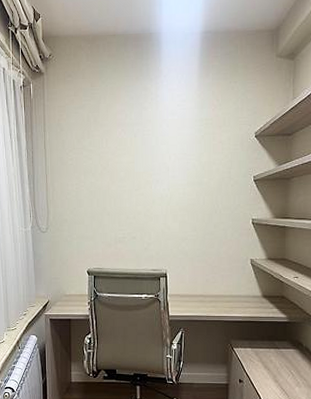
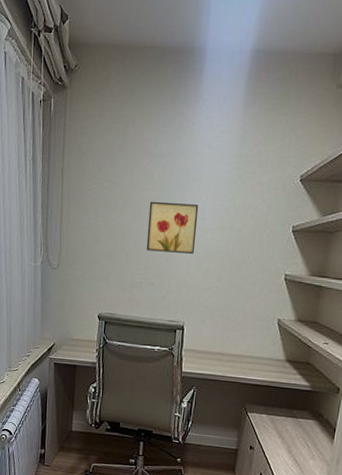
wall art: none [125,164,170,209] -> present [146,201,199,254]

